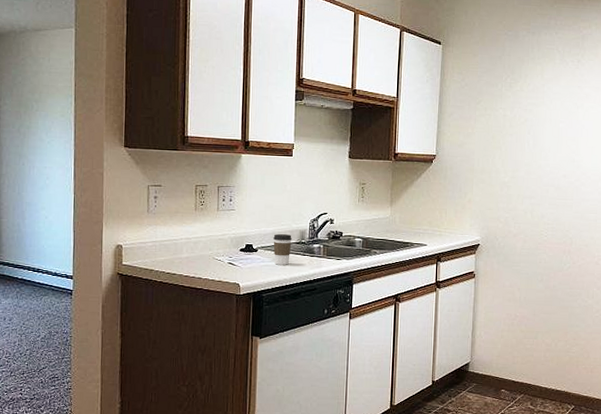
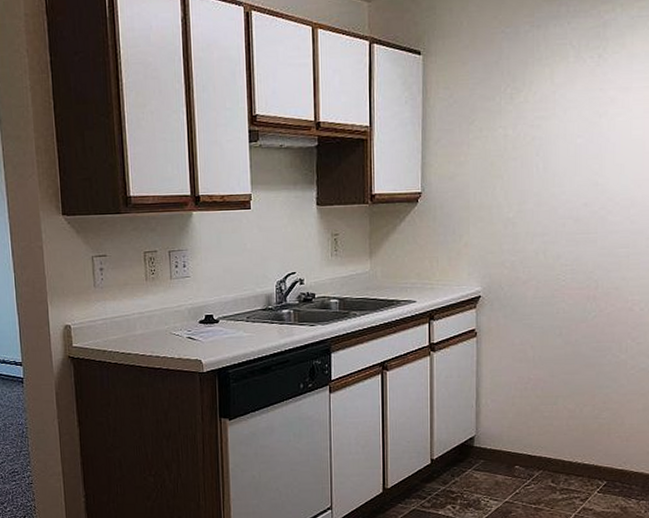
coffee cup: present [273,234,292,265] -> none [235,300,257,336]

